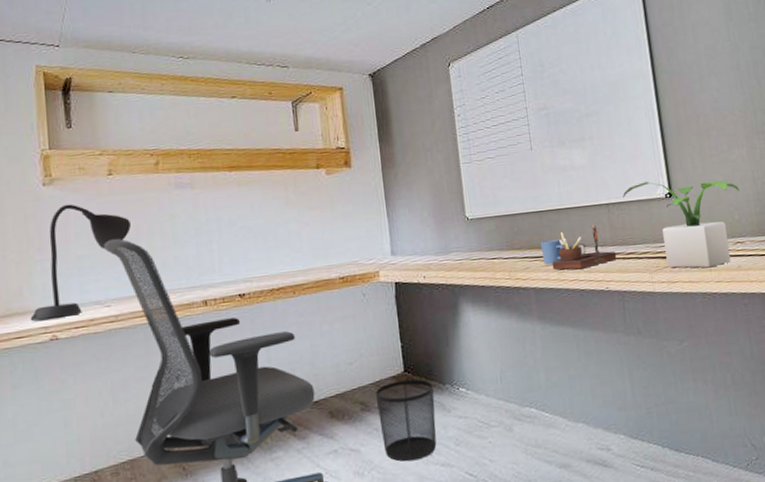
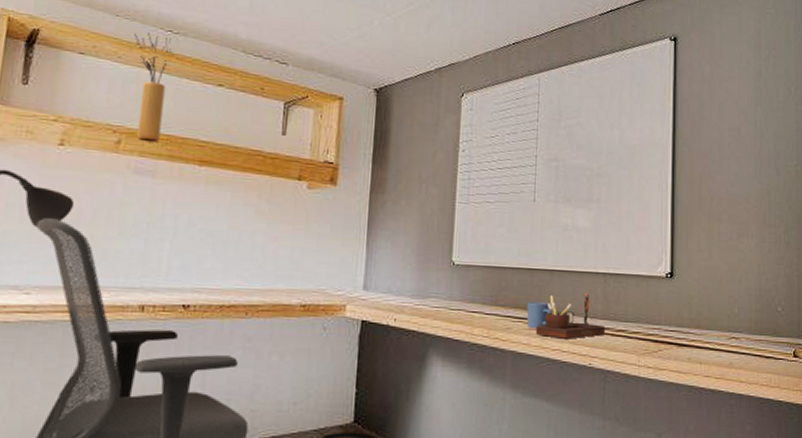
vase: none [151,62,191,159] -> present [134,32,174,143]
potted plant: present [623,180,739,268] -> none [622,257,742,360]

